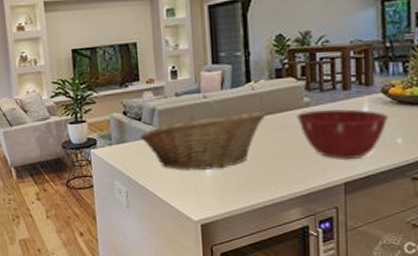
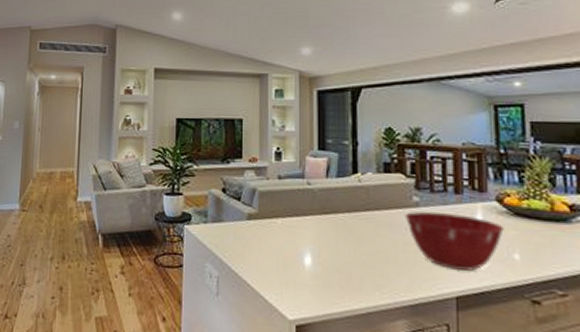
fruit basket: present [139,111,265,170] -> none [237,202,372,264]

